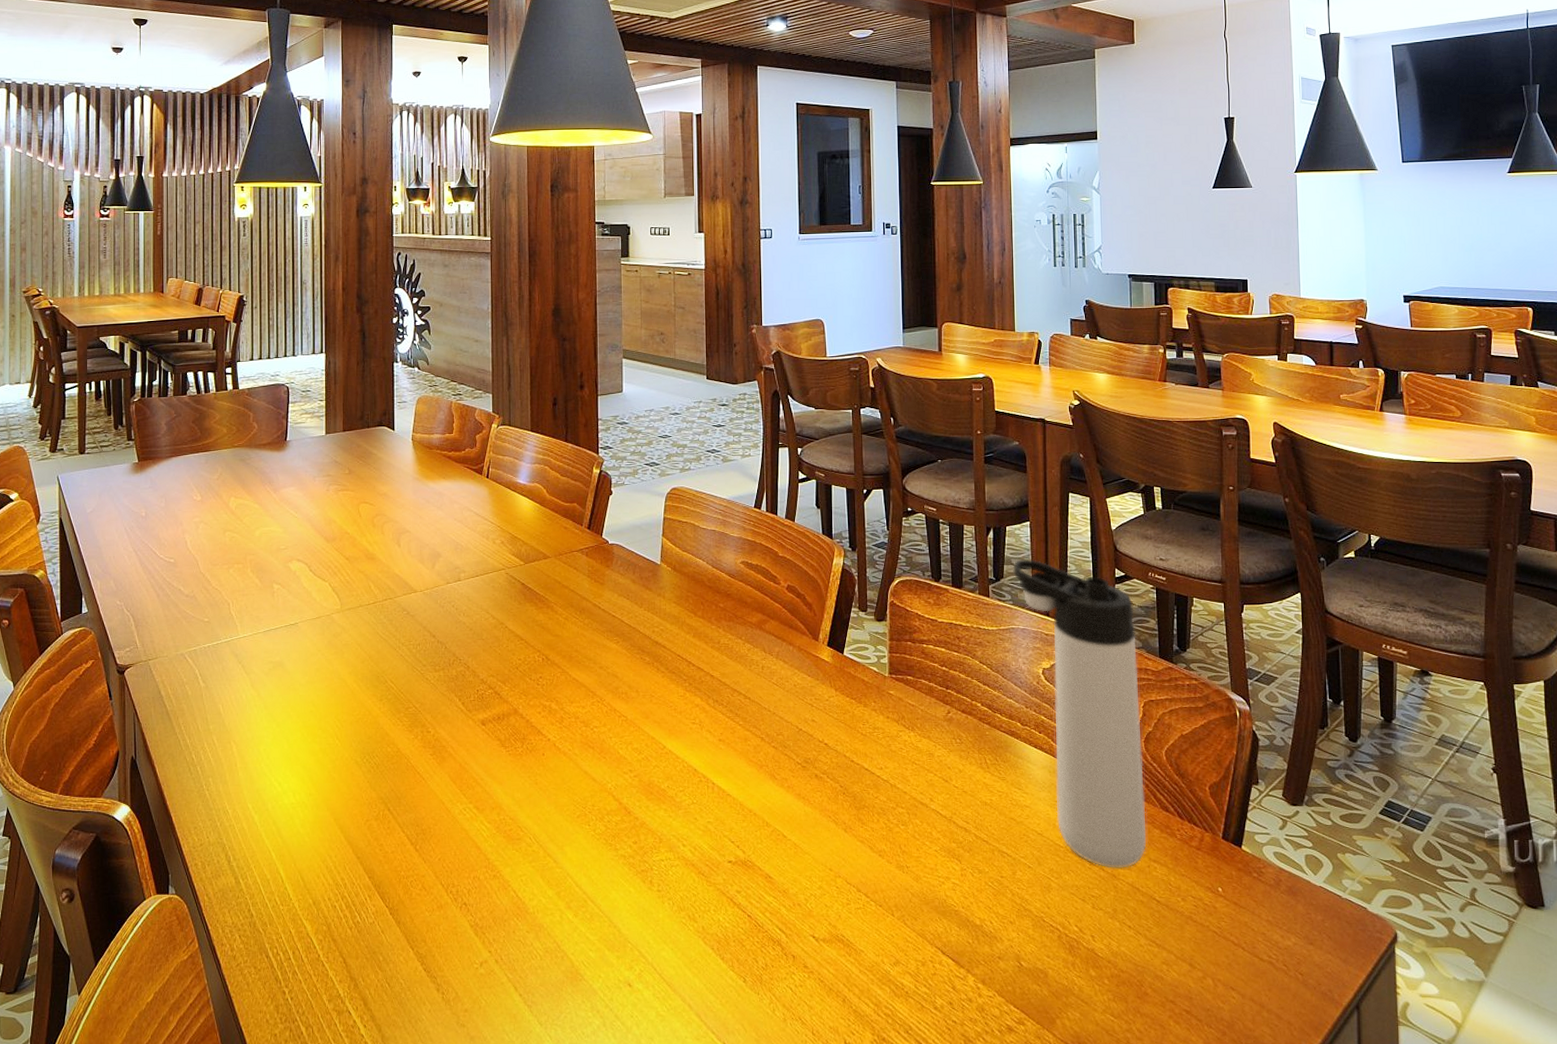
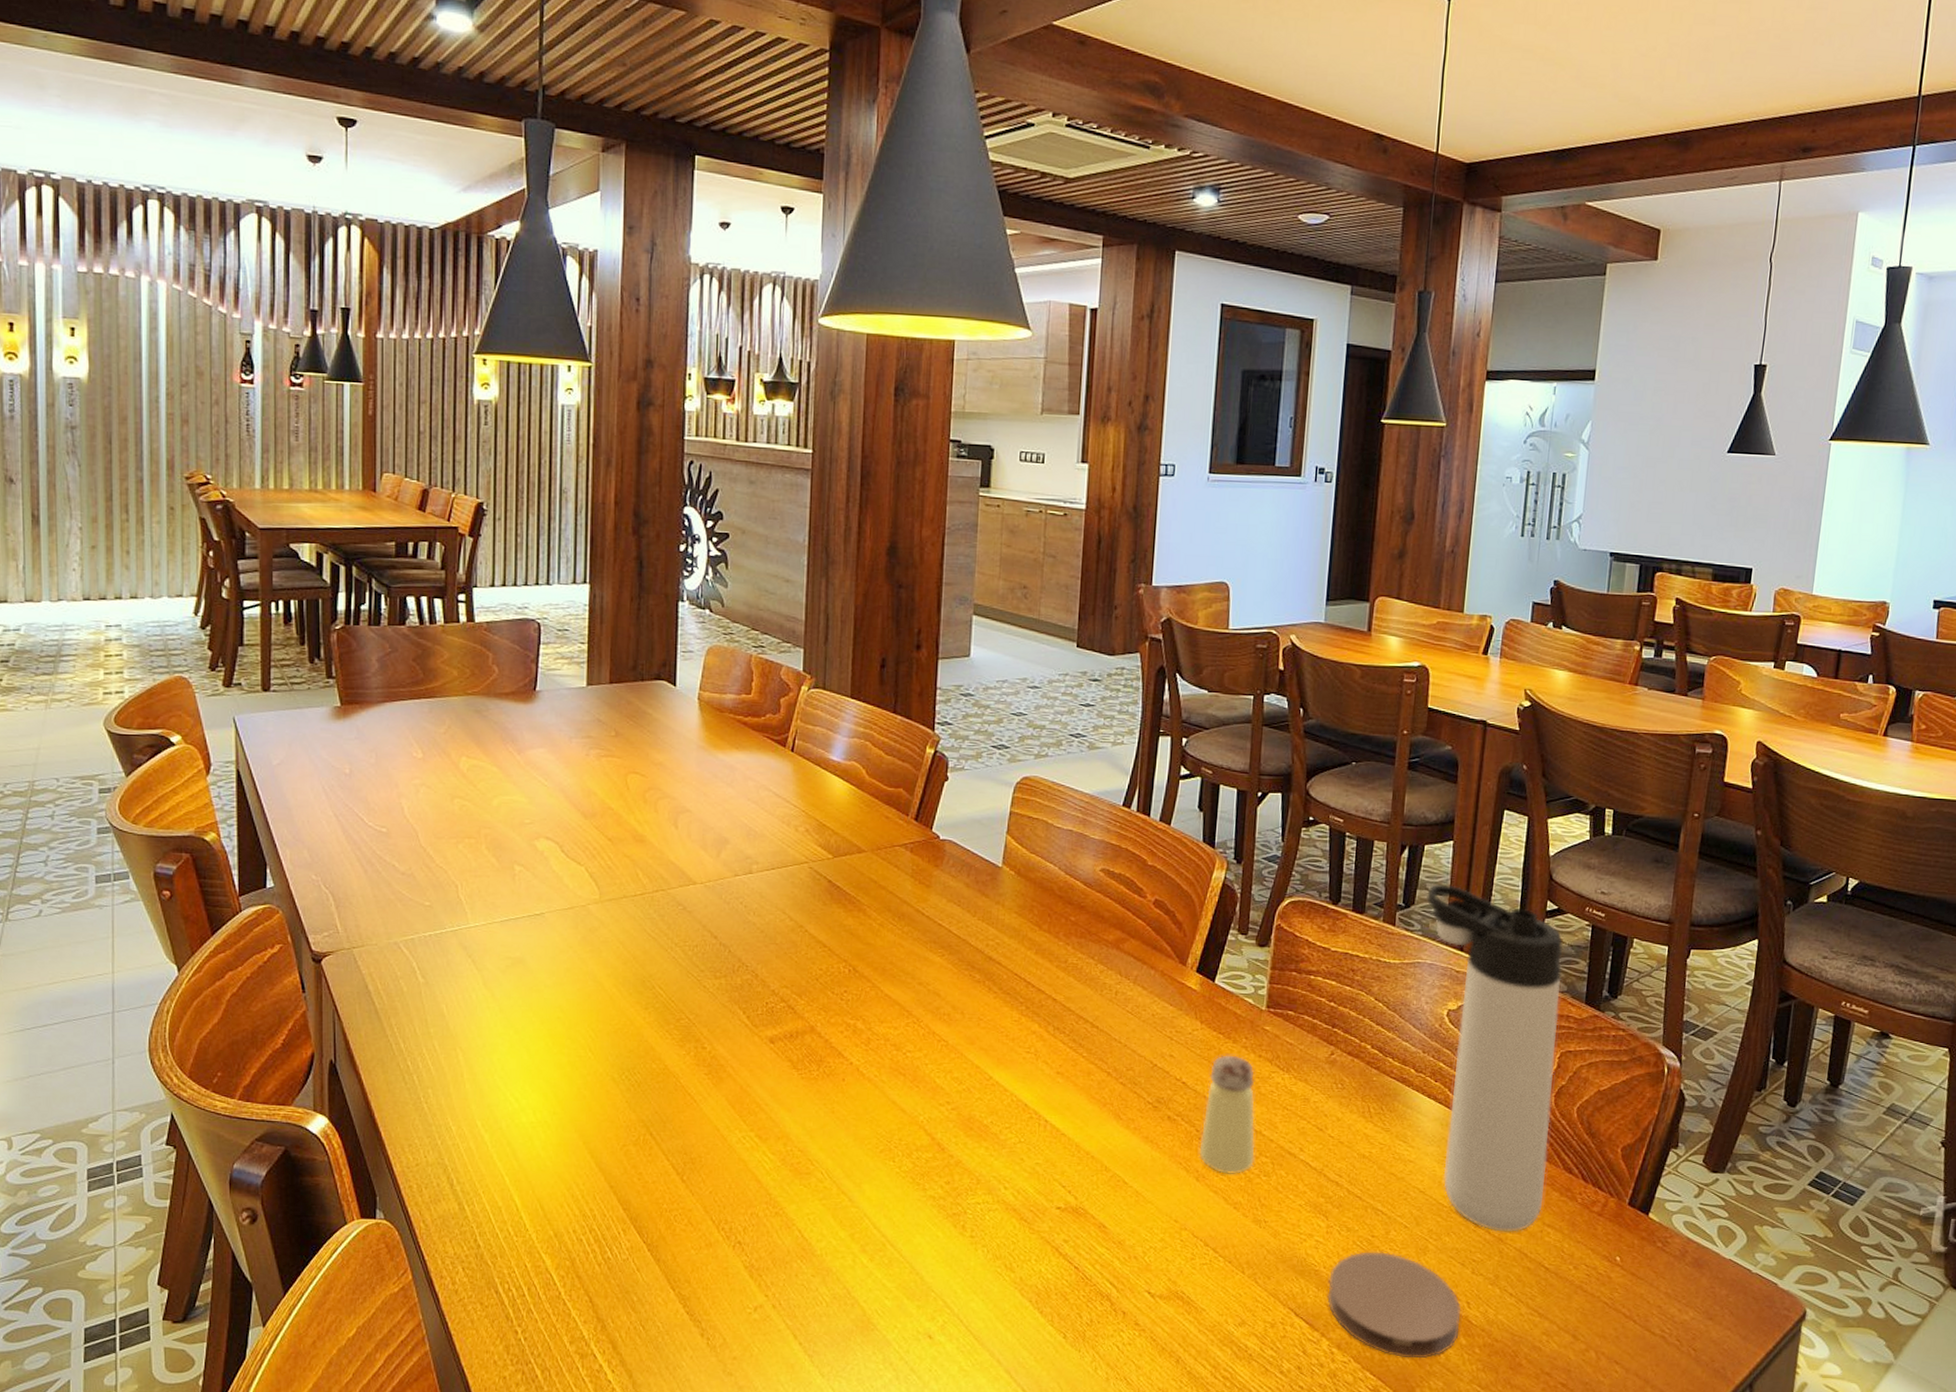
saltshaker: none [844,717,892,825] -> present [1199,1055,1255,1174]
coaster: none [968,891,1088,991] -> present [1327,1251,1461,1359]

